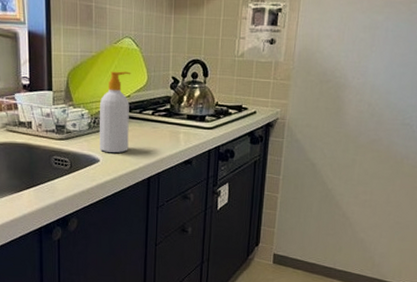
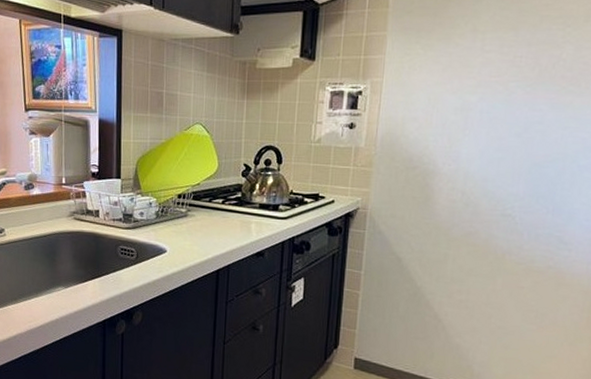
soap bottle: present [99,71,131,153] -> none [167,158,201,243]

